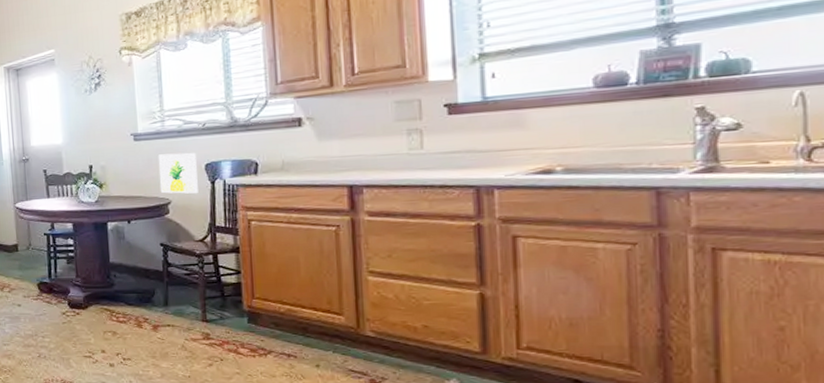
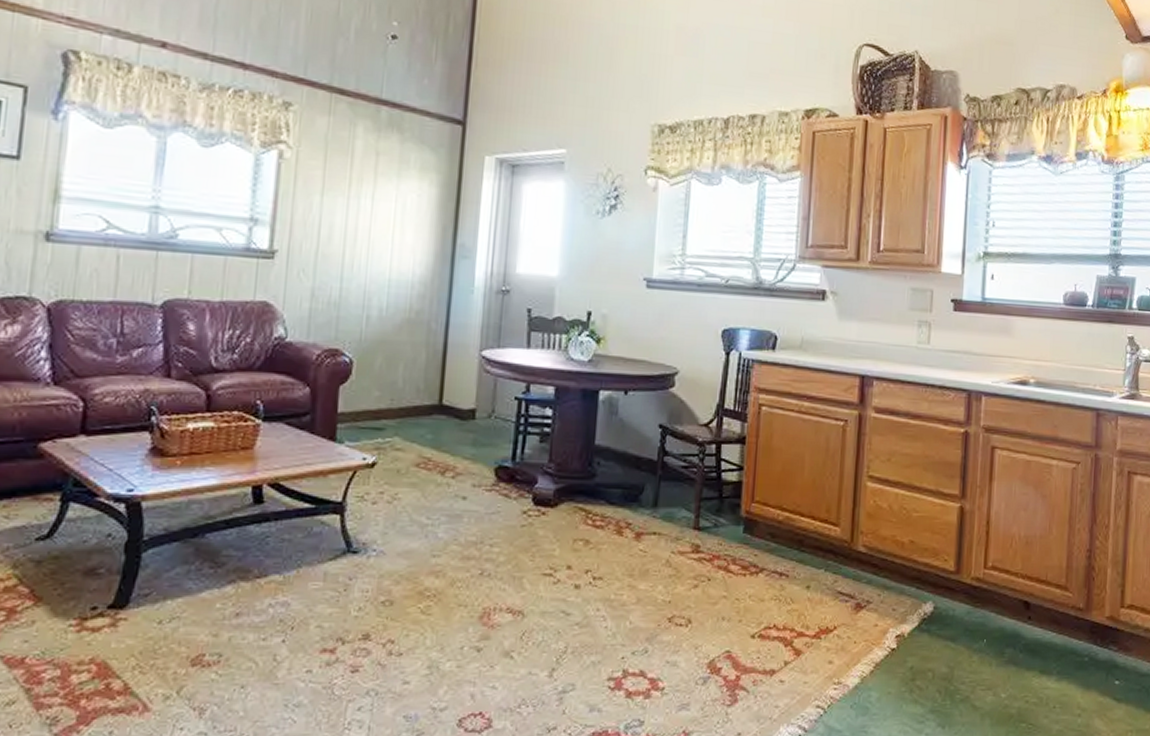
wall art: present [158,152,198,194] -> none [668,310,714,364]

